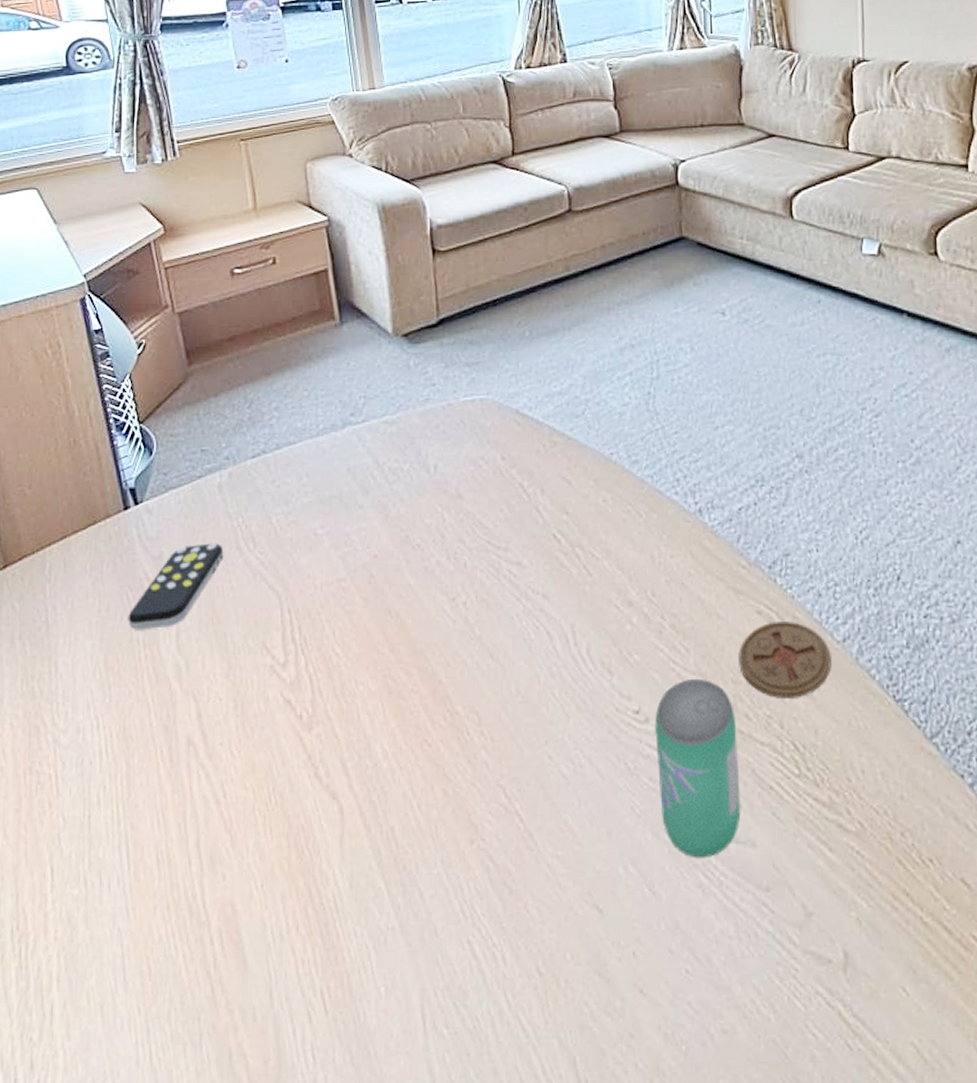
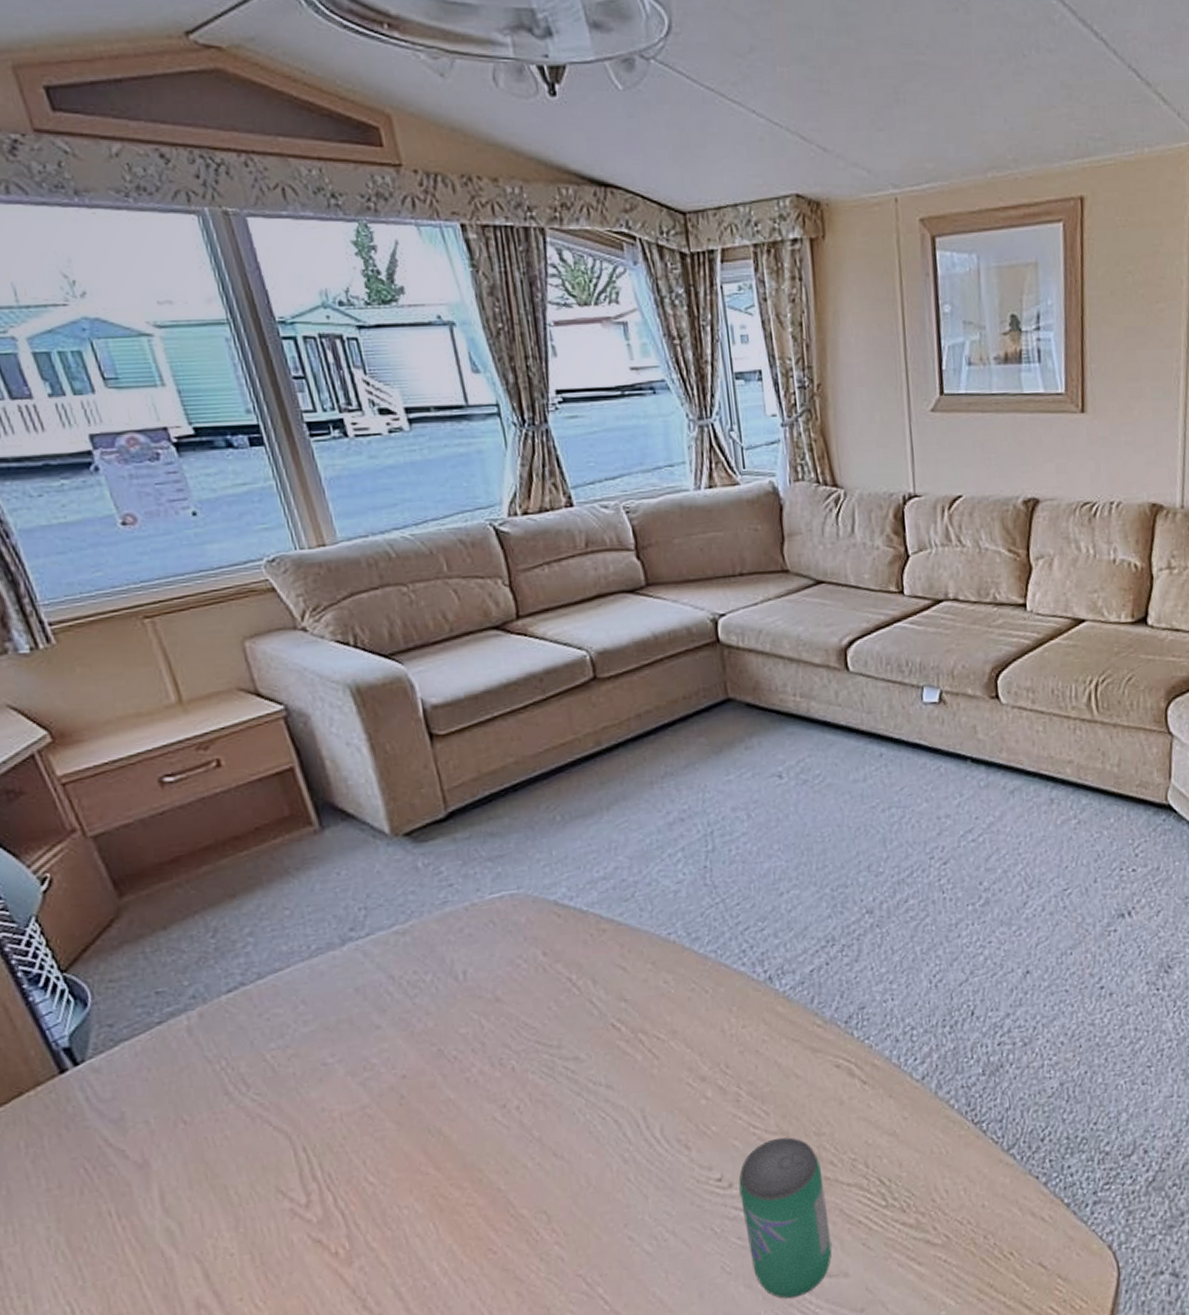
remote control: present [128,543,224,630] -> none [89,1092,209,1203]
coaster: present [739,622,832,698] -> none [820,1069,912,1142]

